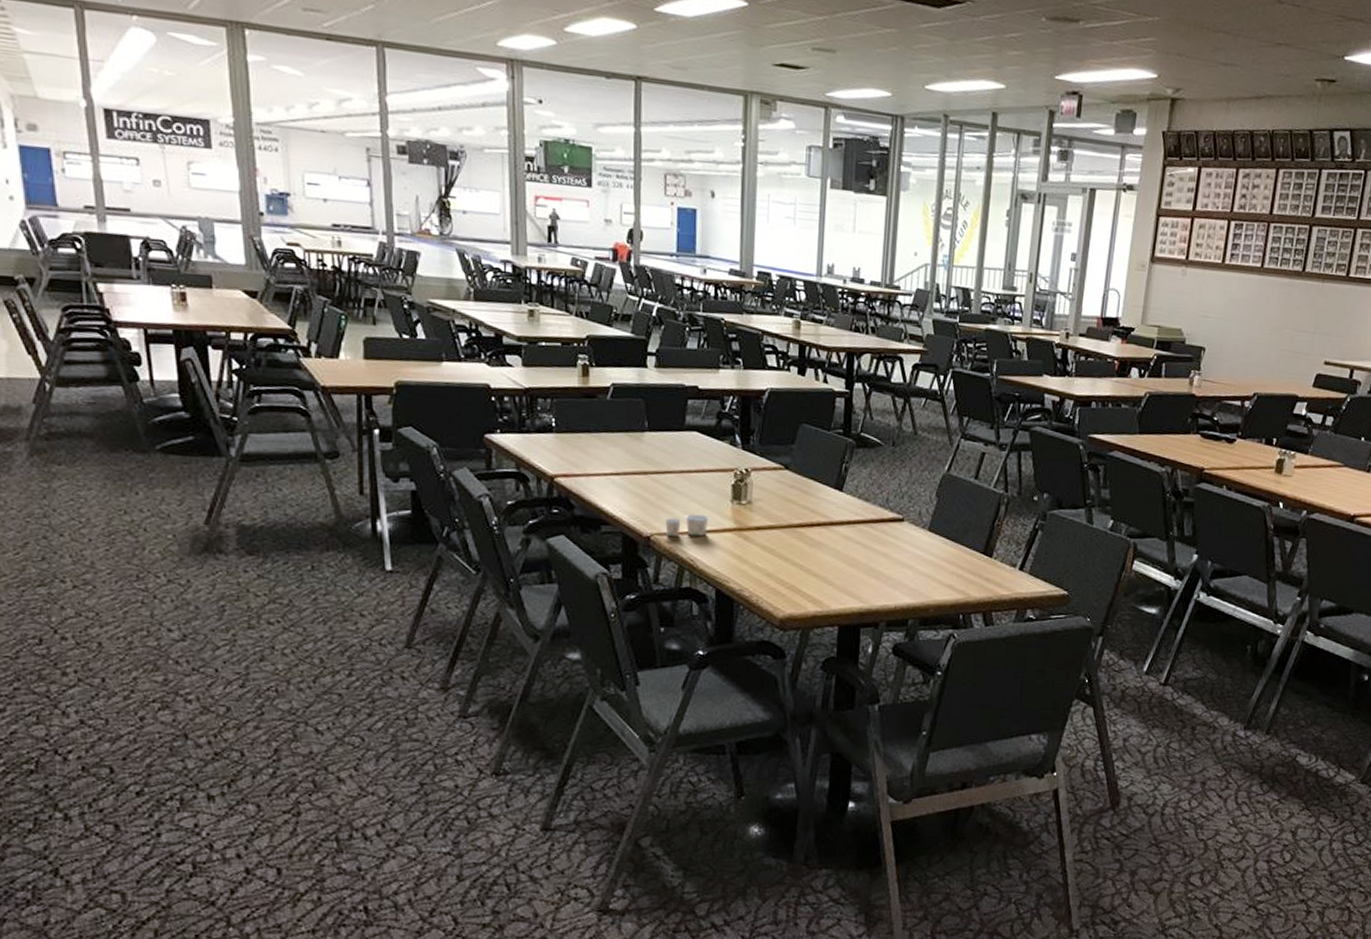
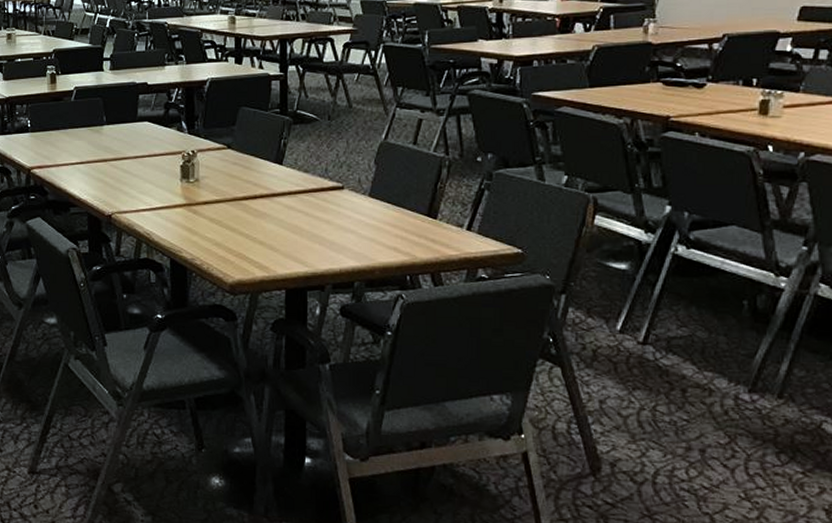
paper cup: present [665,514,709,537] -> none [124,193,162,214]

